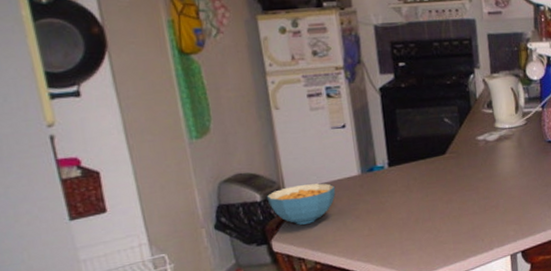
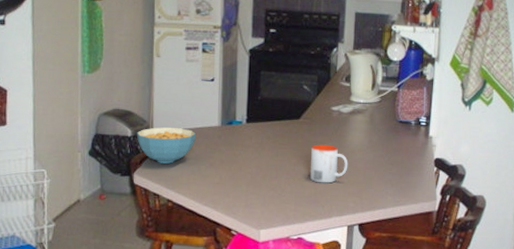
mug: none [462,176,503,217] -> present [309,144,348,183]

